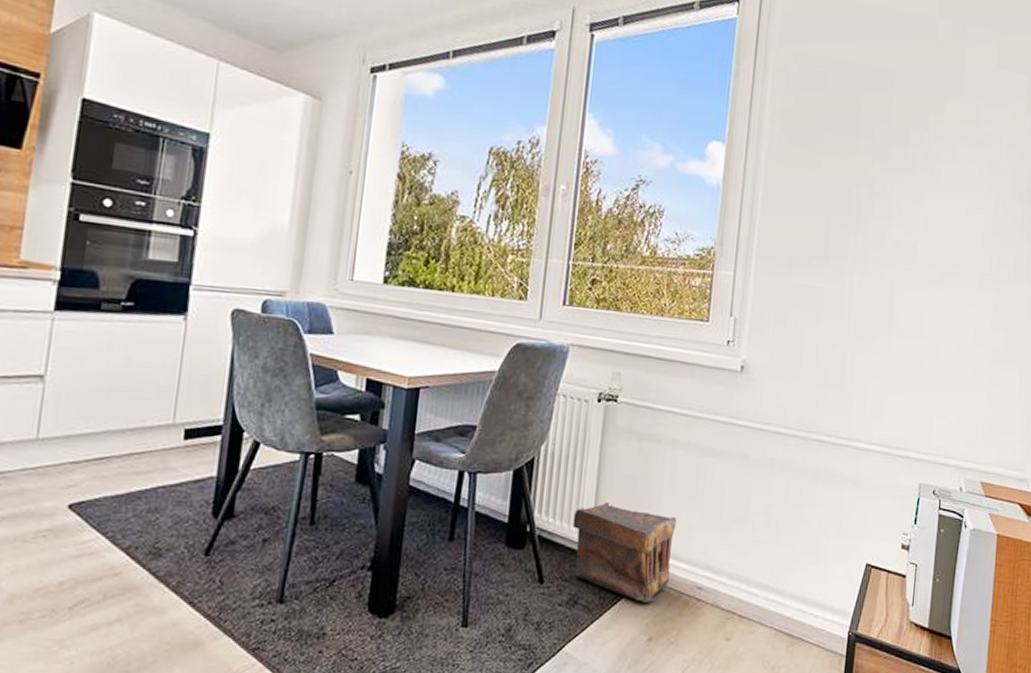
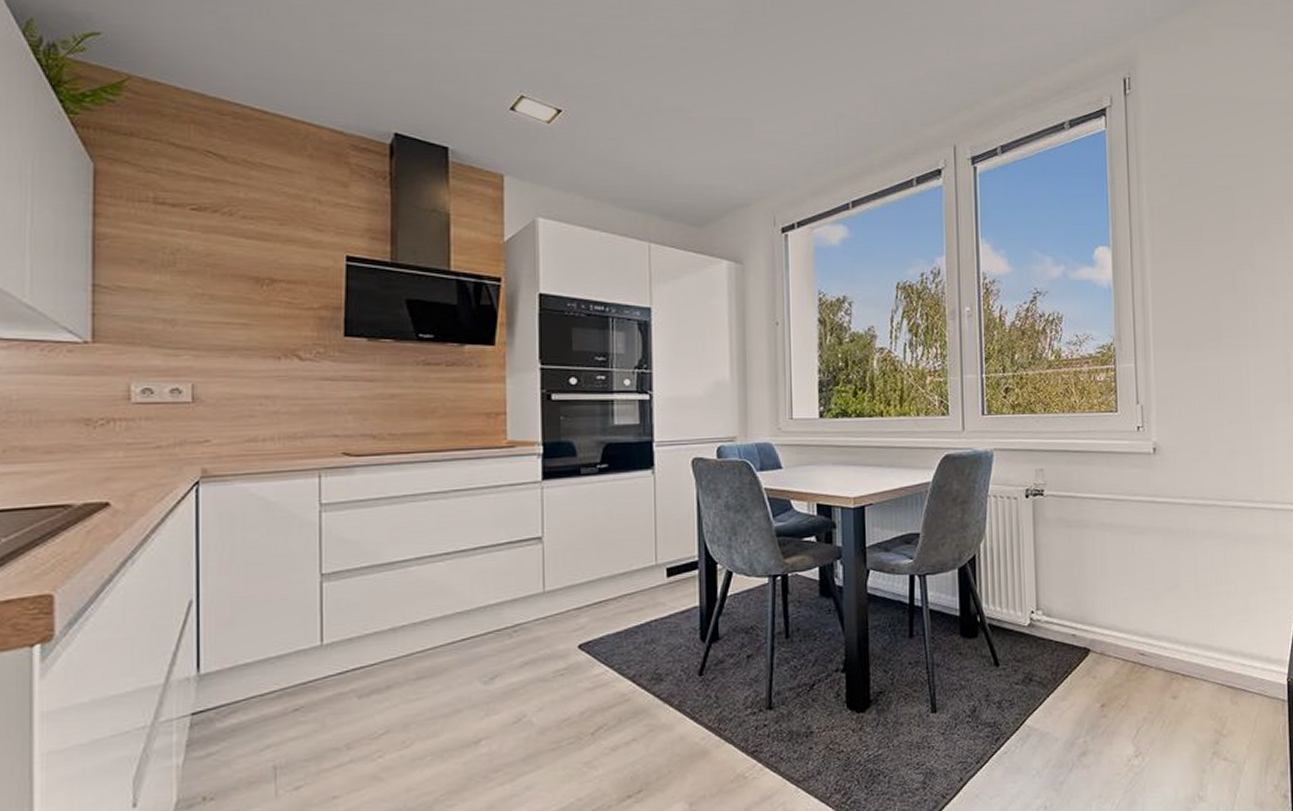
pouch: present [572,503,677,604] -> none [1018,587,1113,674]

